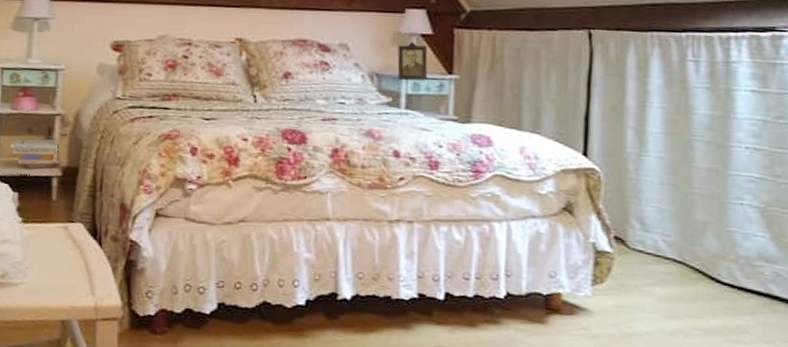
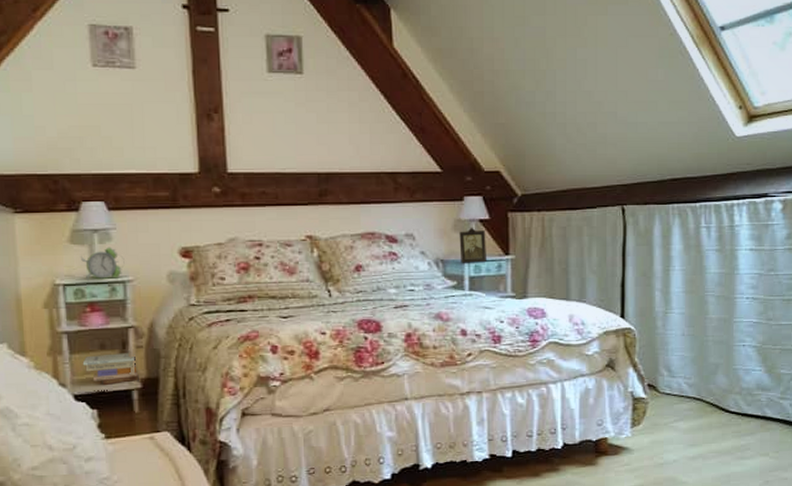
alarm clock: none [20,35,59,67] -> present [81,247,125,282]

